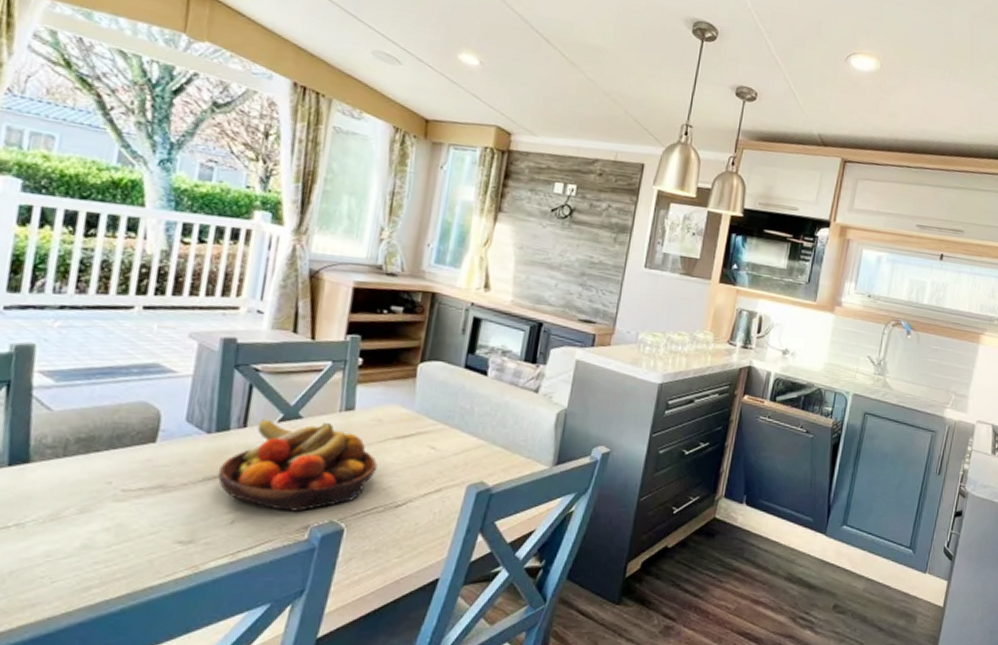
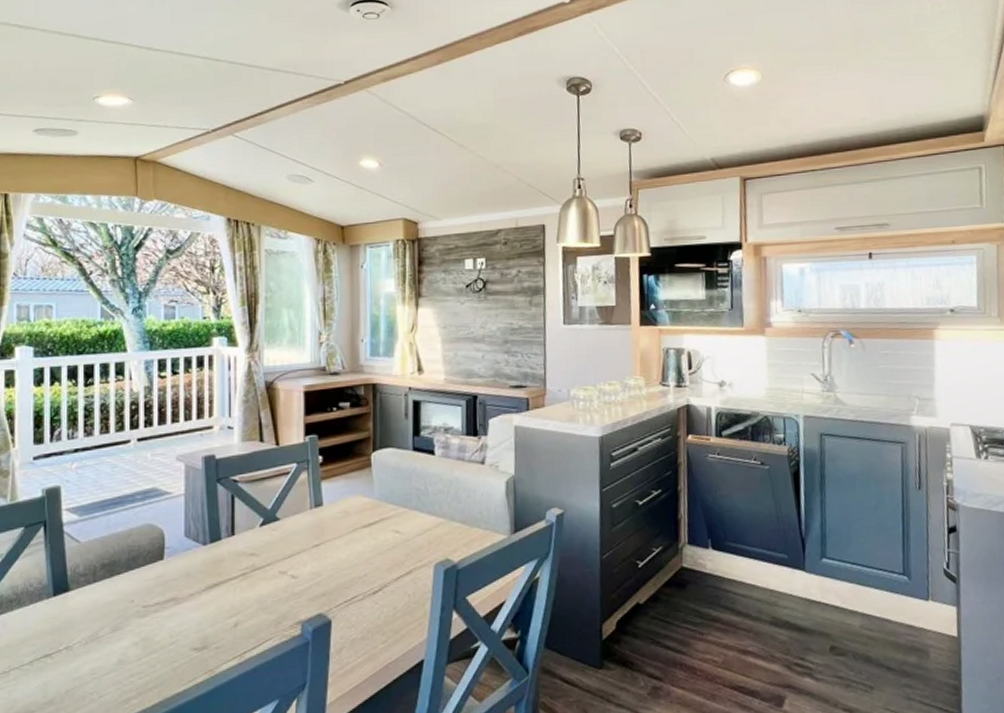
fruit bowl: present [217,419,378,512] -> none [217,521,351,610]

